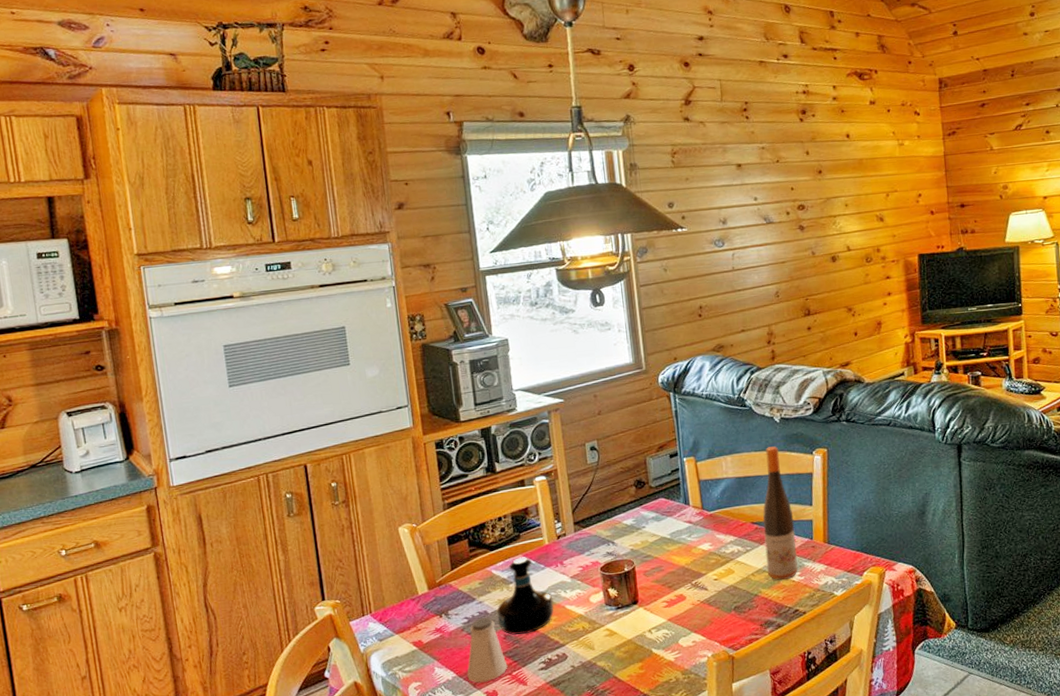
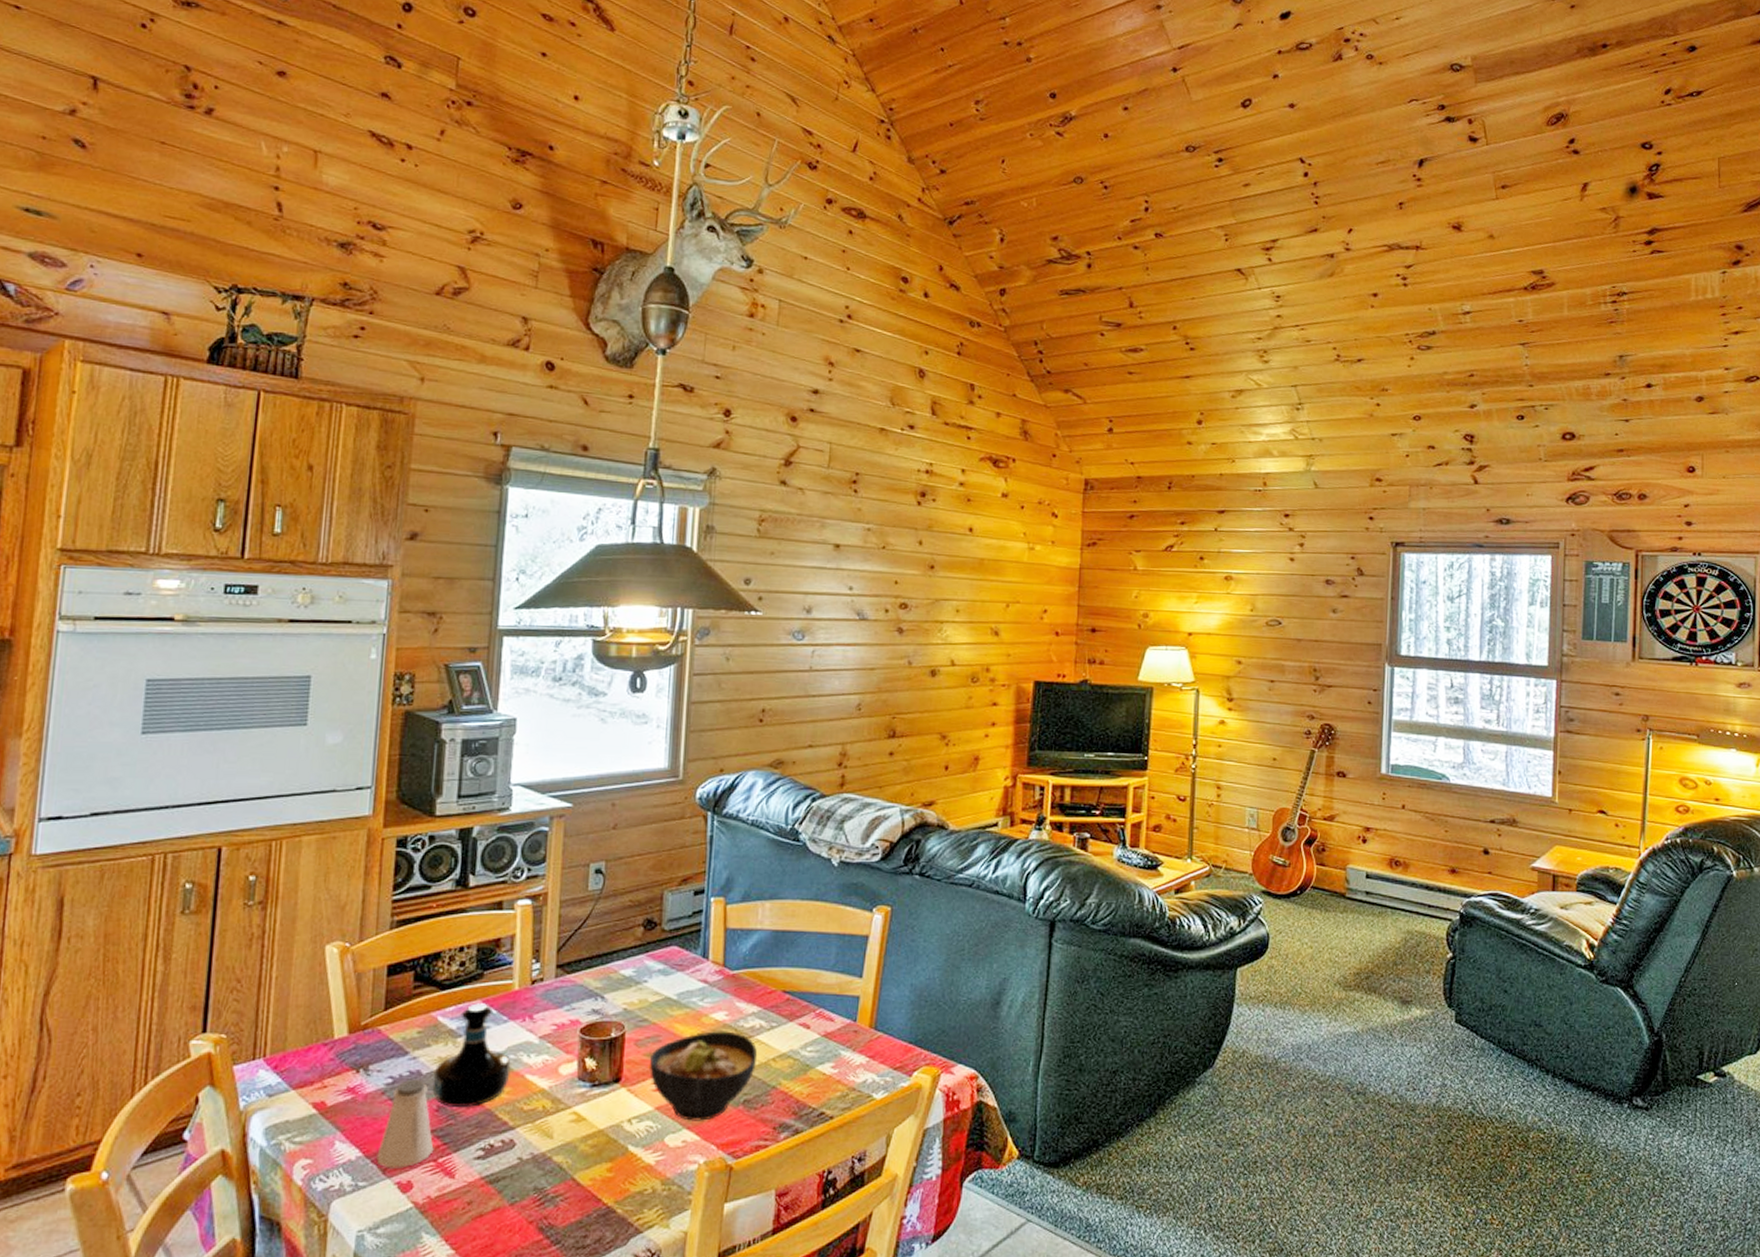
bowl: none [657,557,740,627] -> present [650,1031,758,1121]
wine bottle: present [763,446,798,580] -> none [792,896,837,1070]

